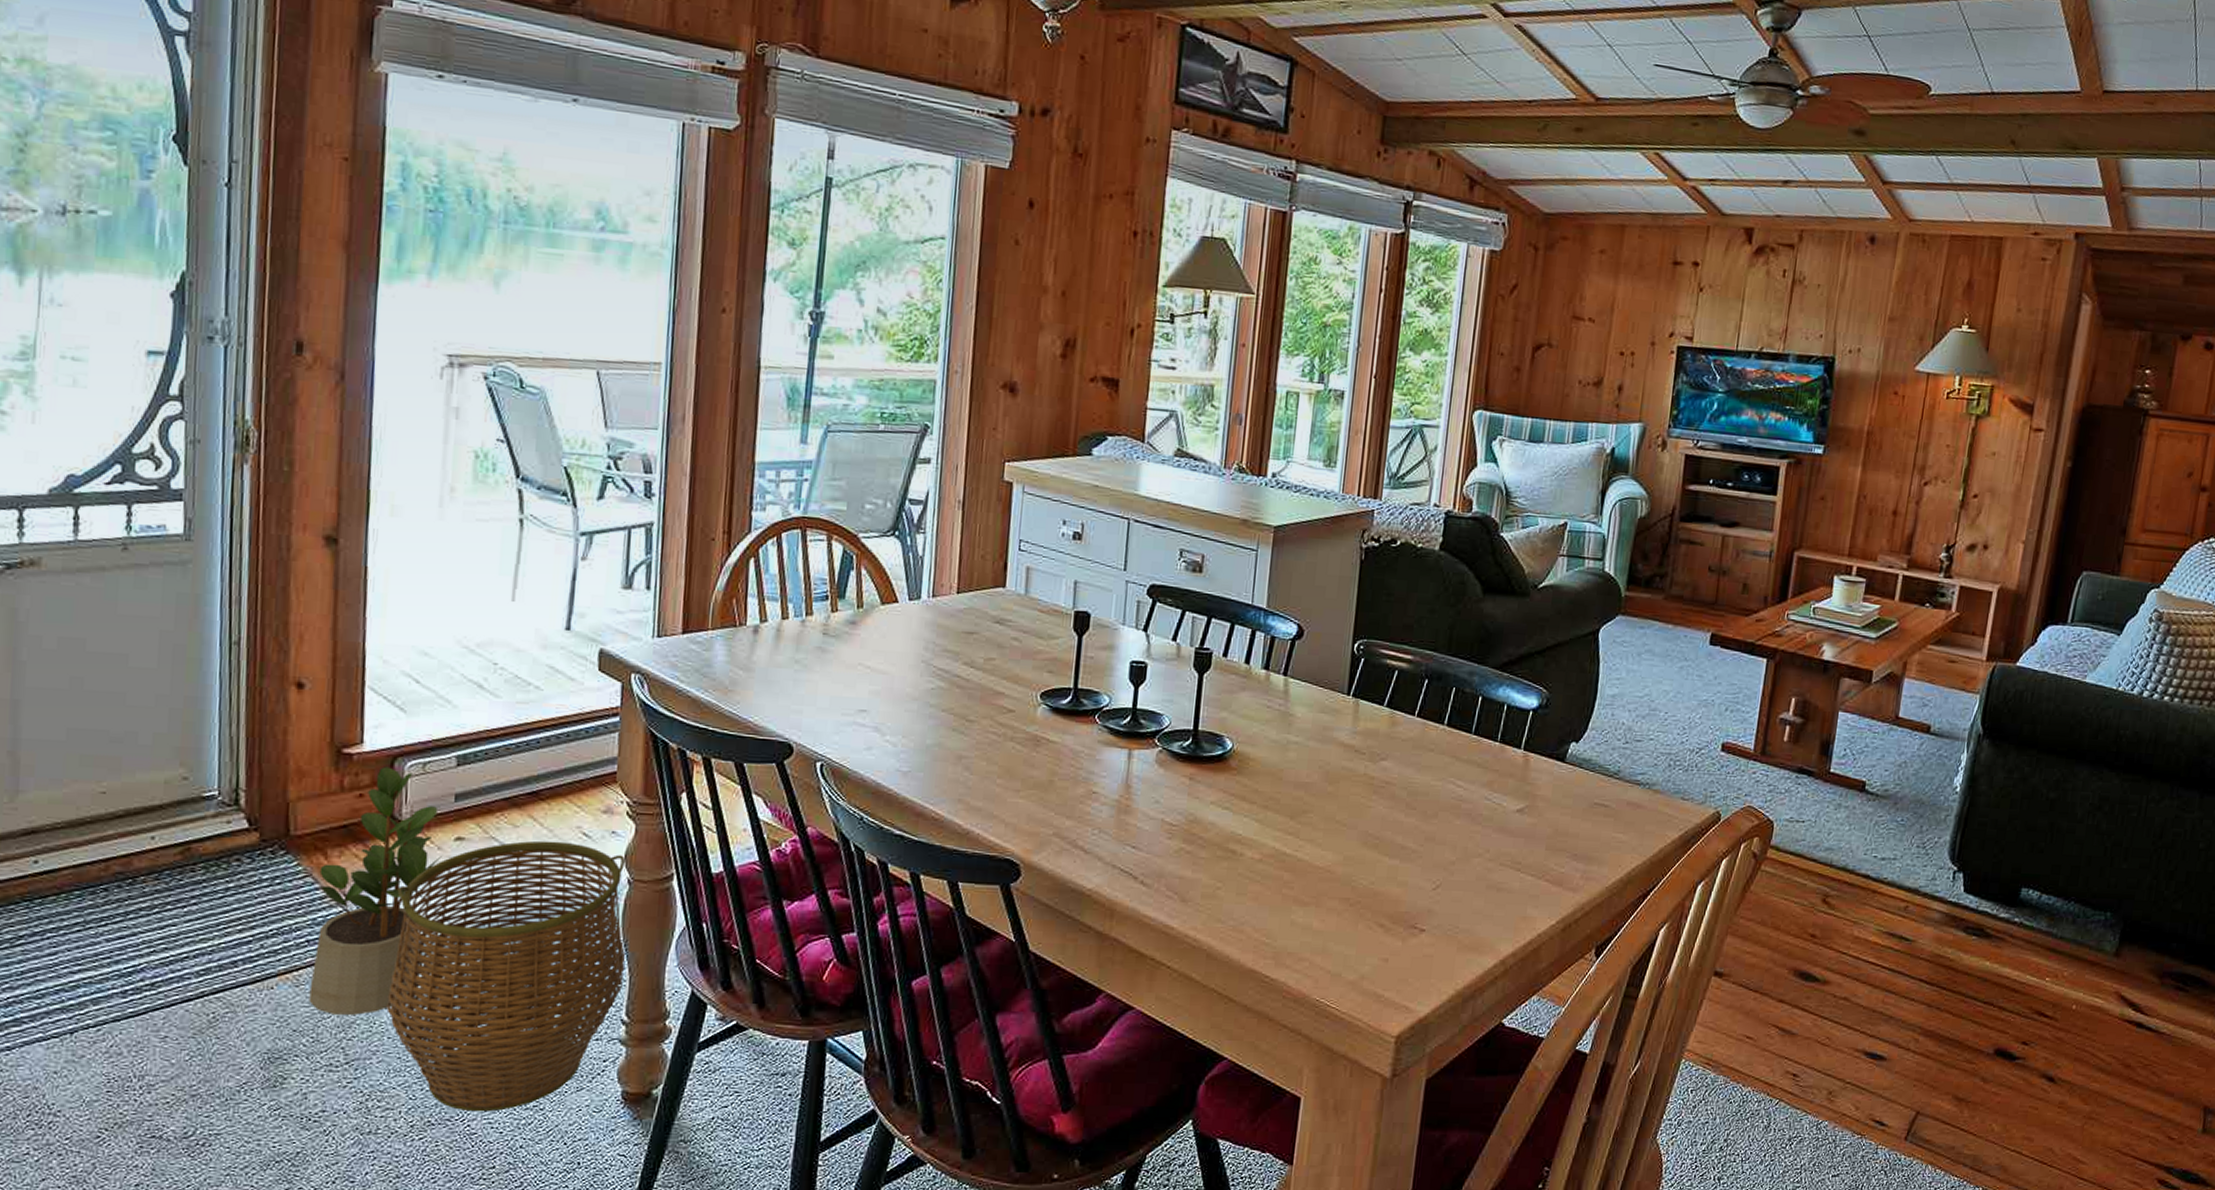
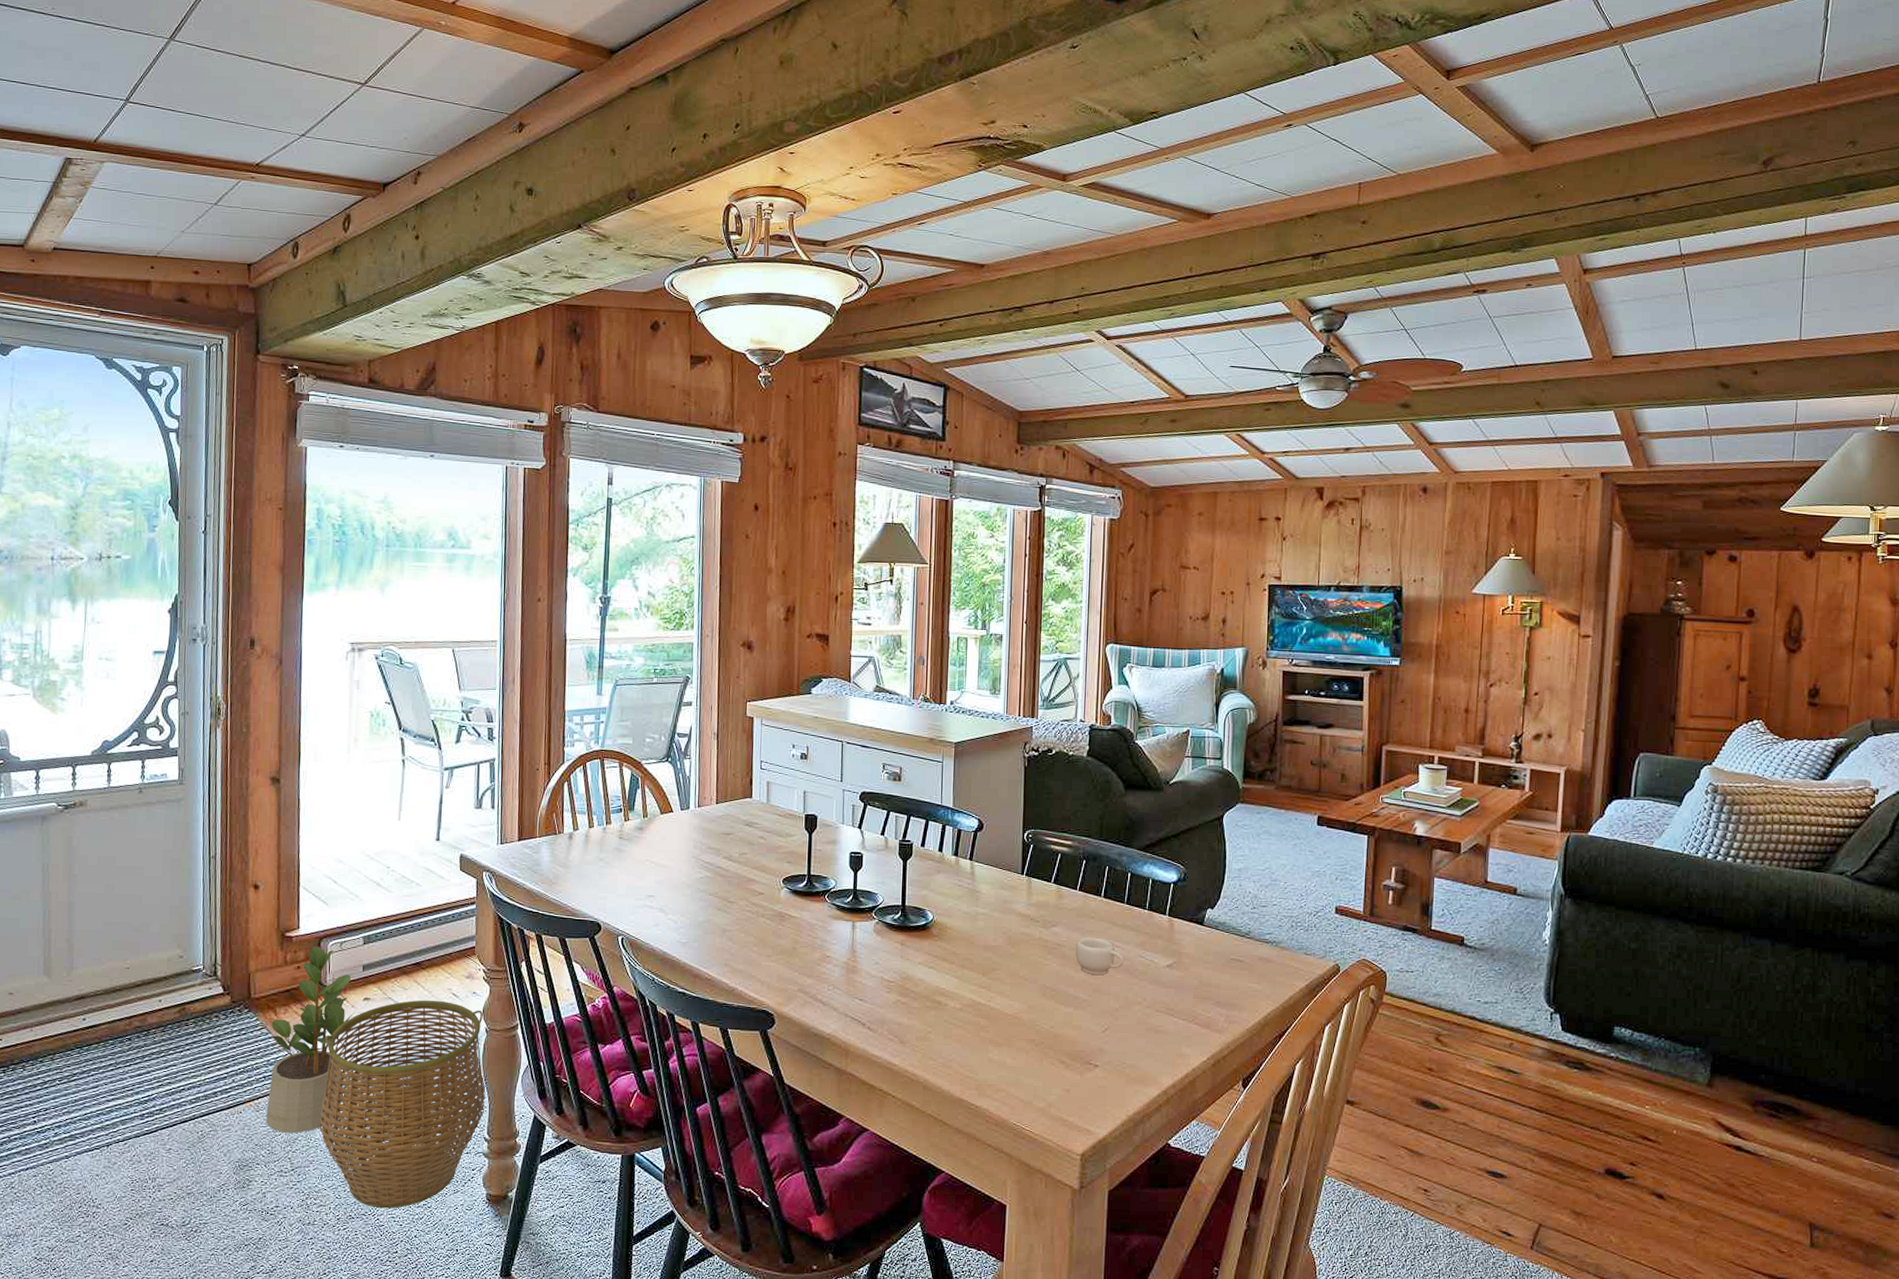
cup: none [1407,774,1466,821] -> present [1075,937,1124,976]

